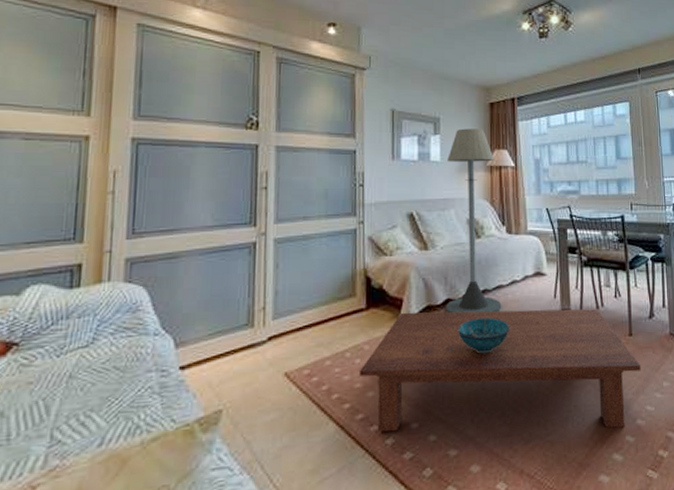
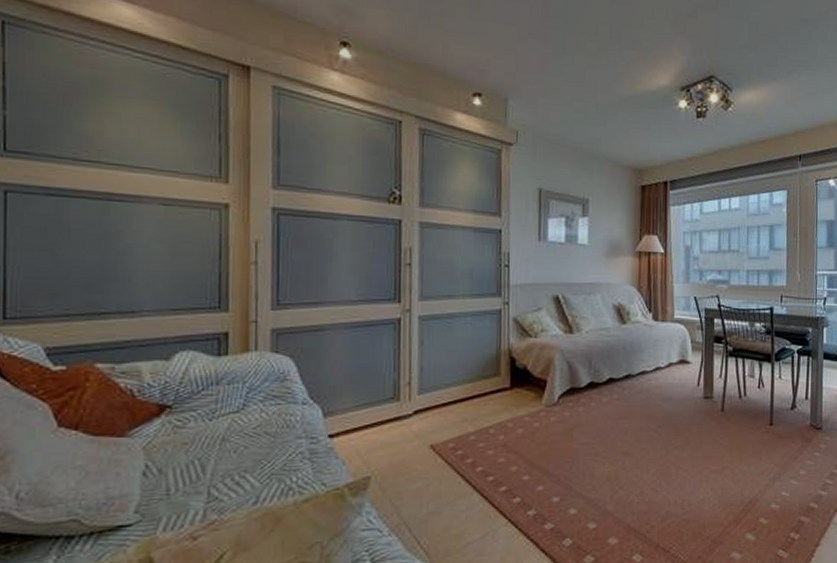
coffee table: present [360,308,641,432] -> none [503,393,779,511]
floor lamp: present [445,128,502,314] -> none [589,211,645,398]
decorative bowl: present [457,317,510,354] -> none [599,402,652,436]

